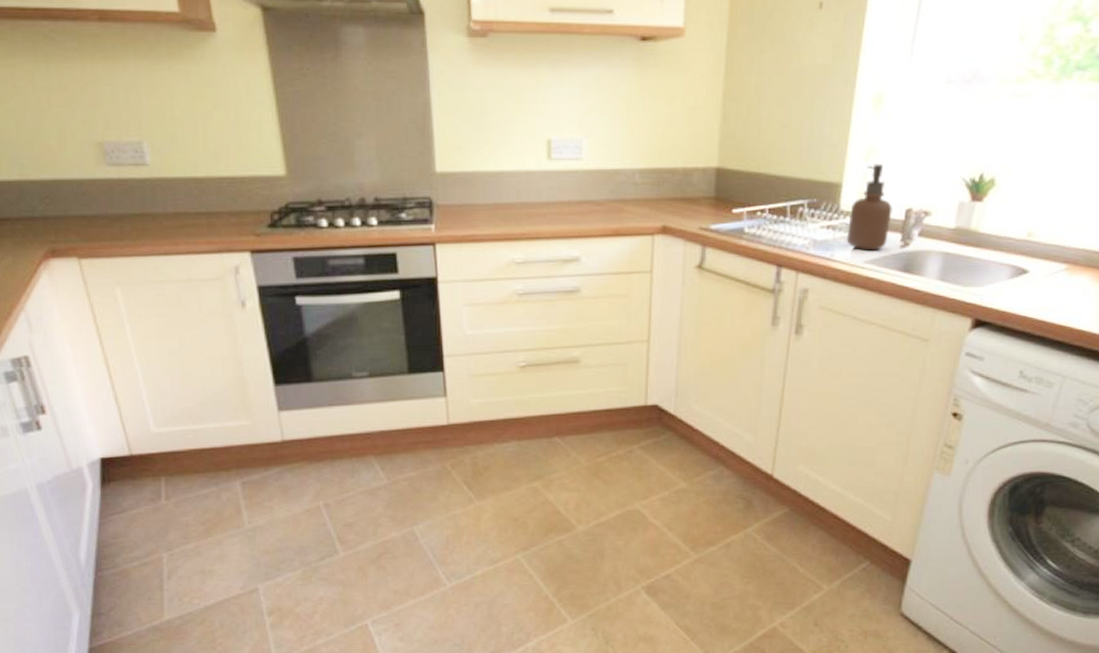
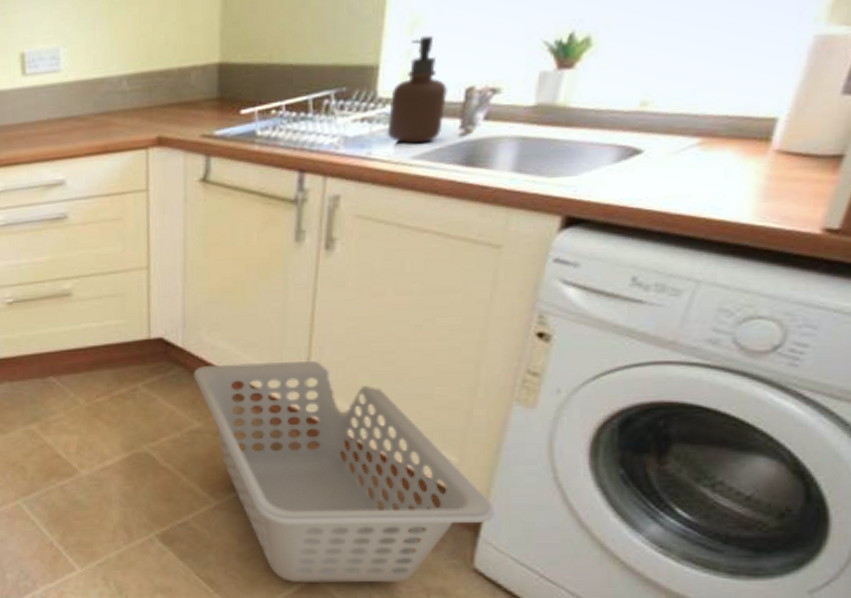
laundry basket: none [682,429,918,629] -> present [193,360,495,584]

